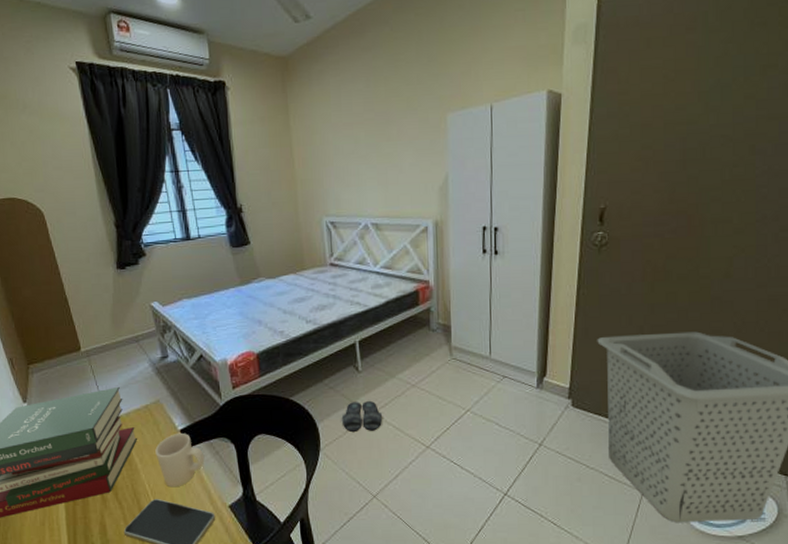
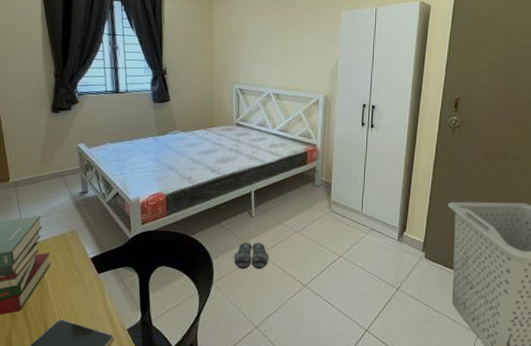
mug: present [155,433,205,488] -> none [66,261,110,310]

